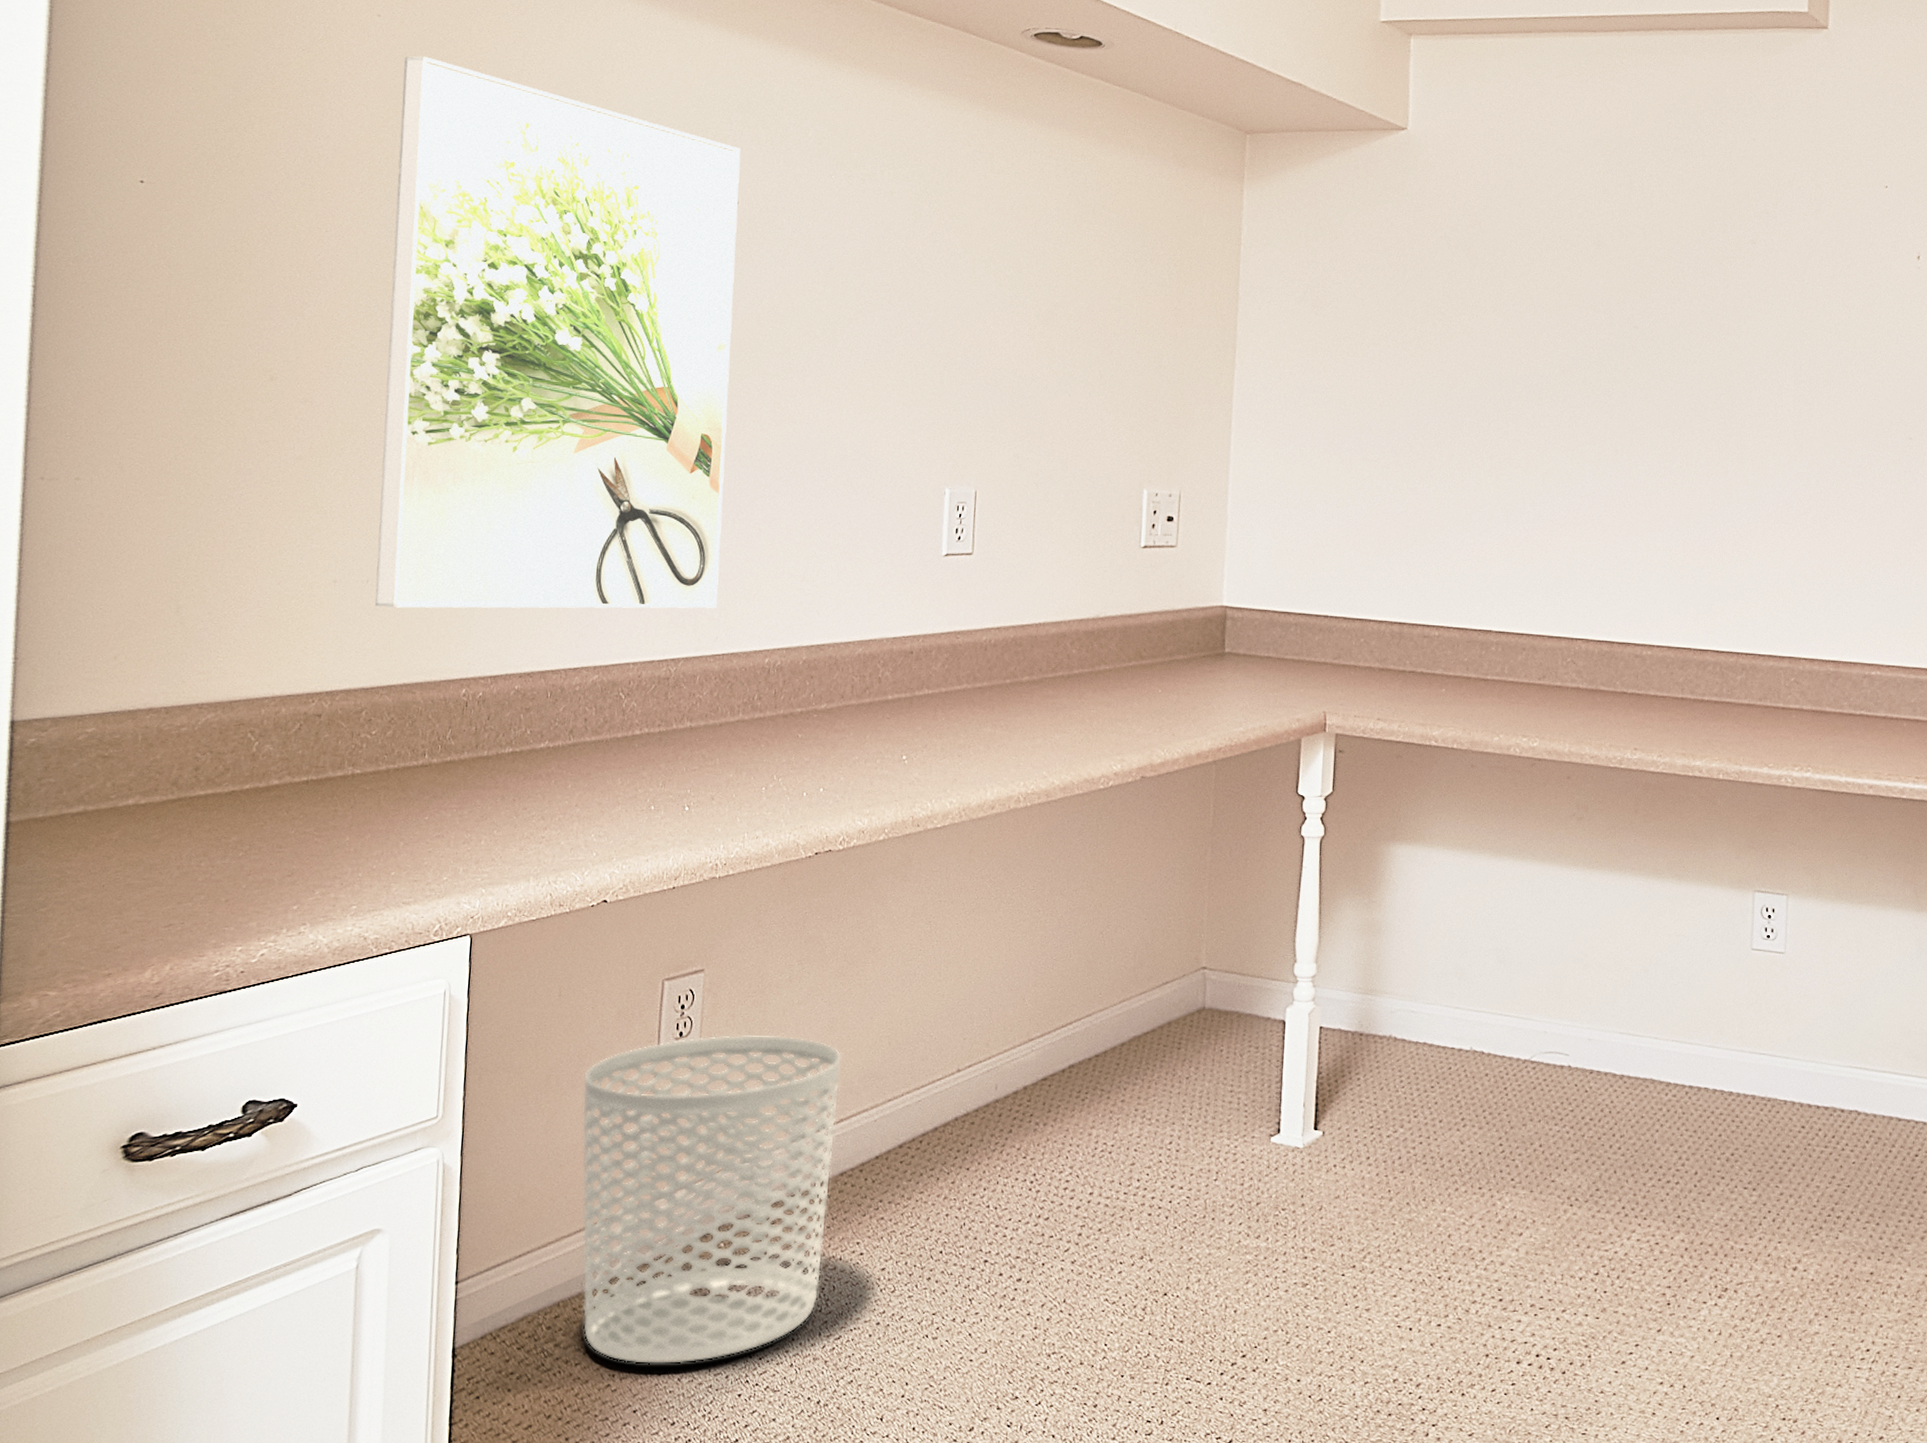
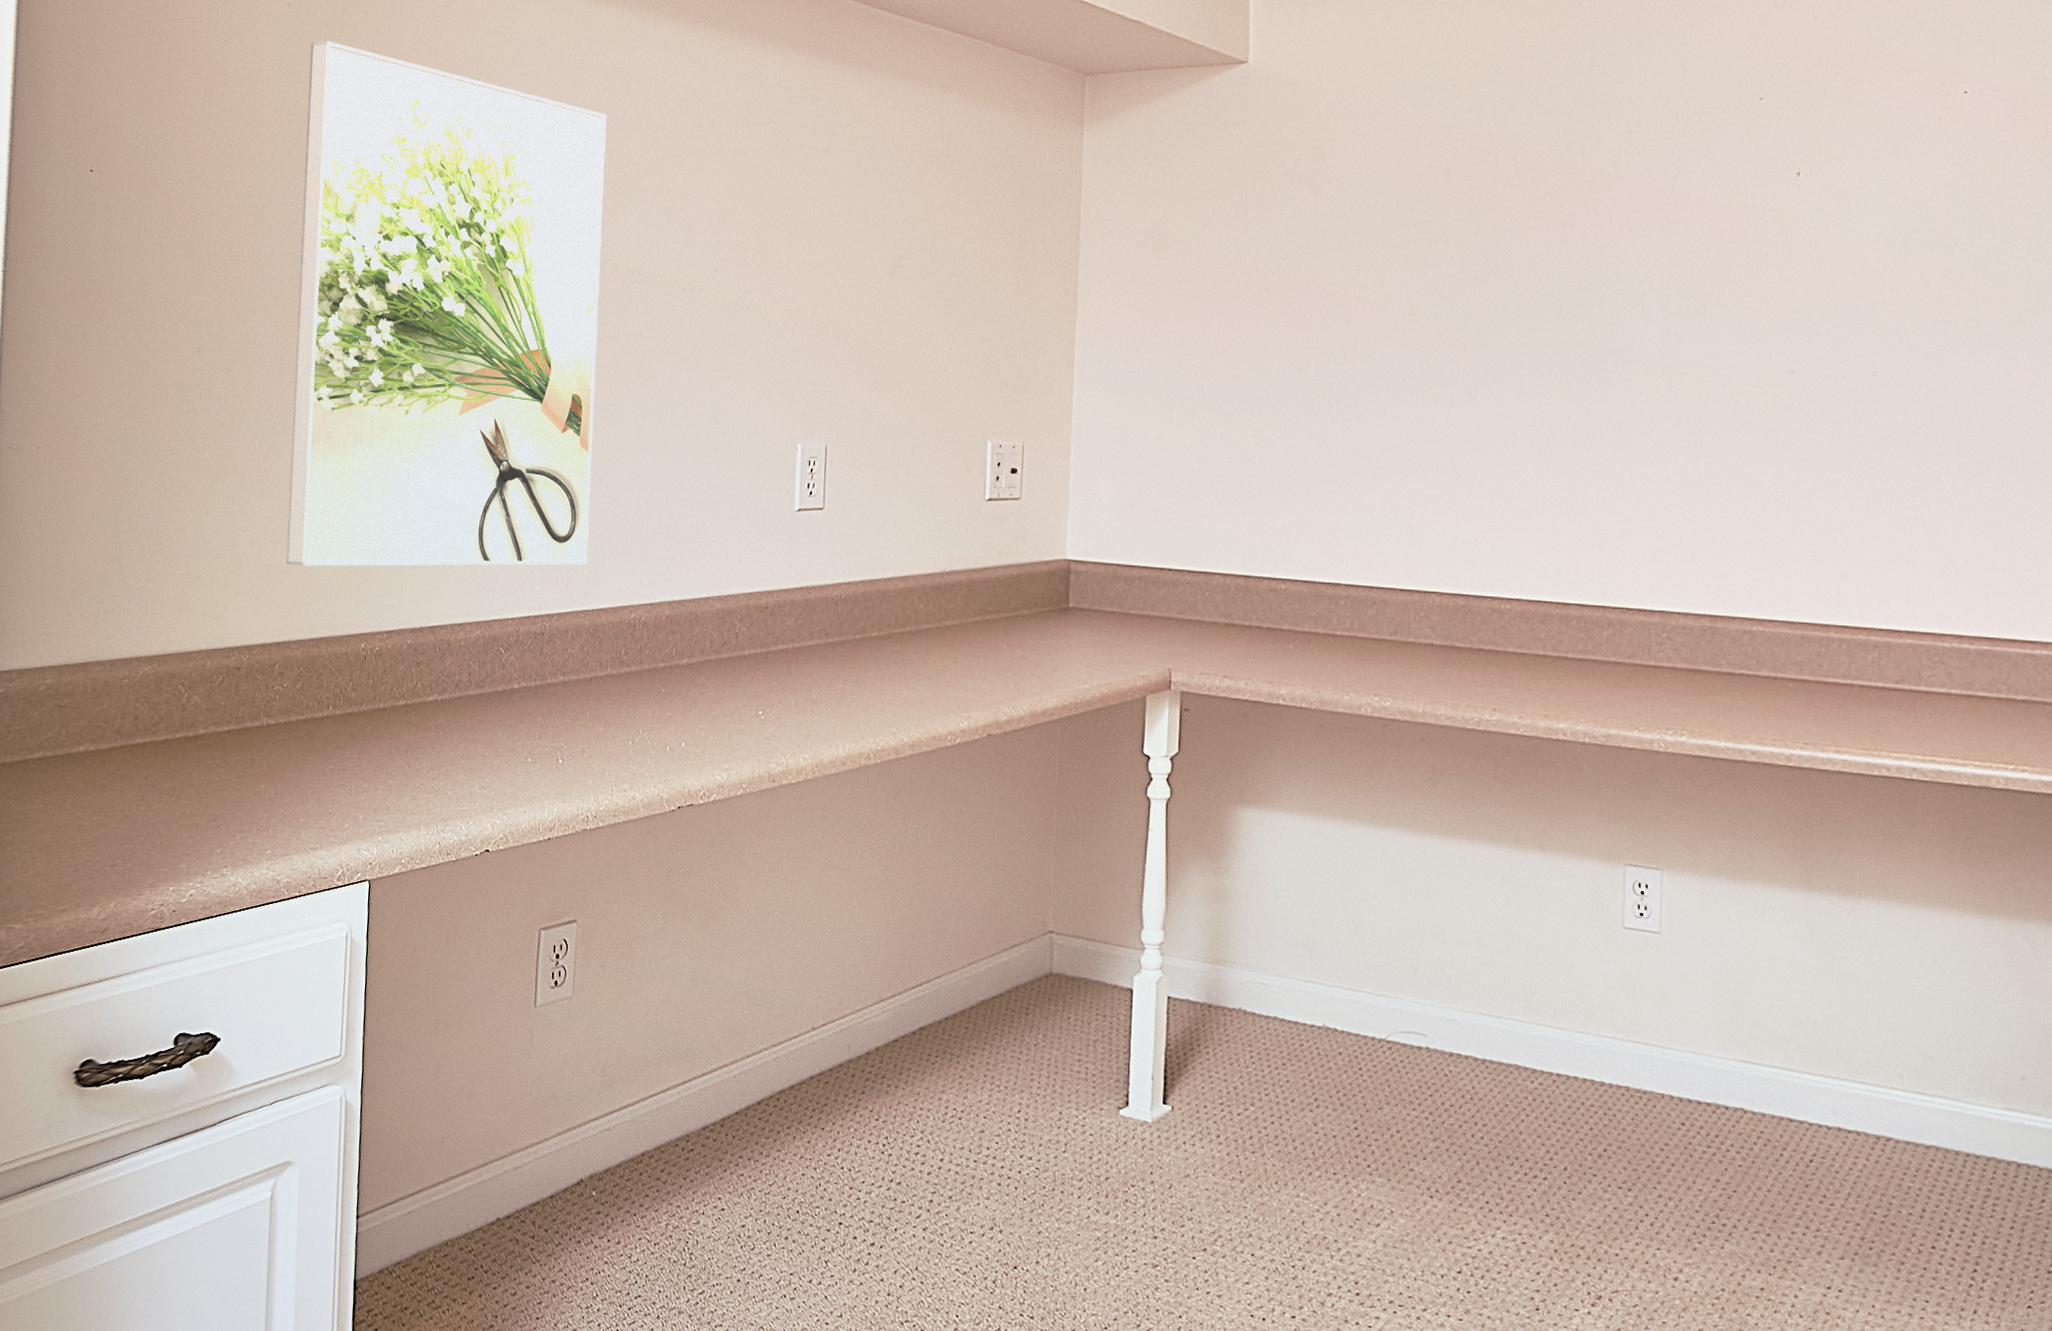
waste bin: present [582,1034,842,1365] -> none [468,985,704,1310]

